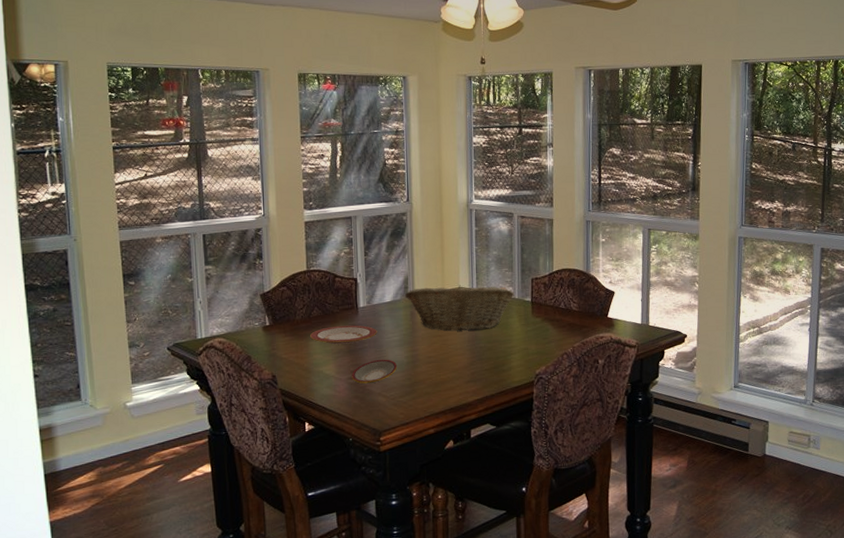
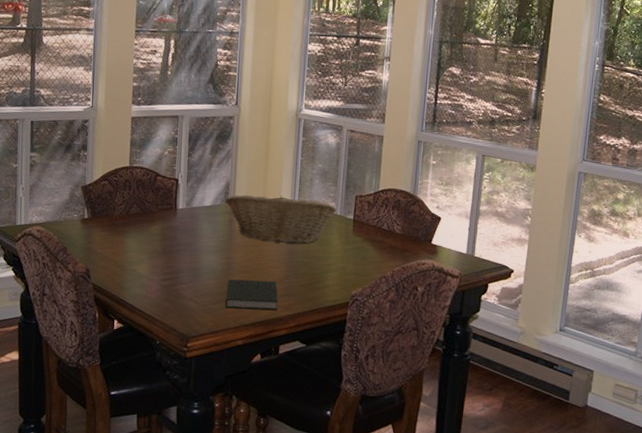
plate: present [310,325,377,345] -> none [127,225,194,245]
plate: present [352,359,397,384] -> none [164,263,210,287]
book: none [414,368,466,400] -> present [225,279,278,311]

